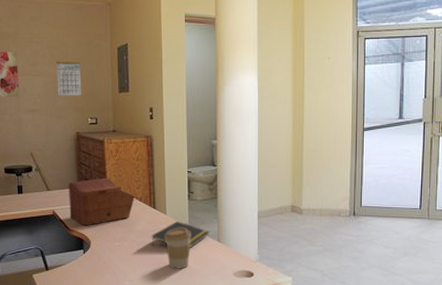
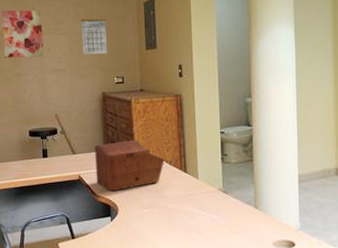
notepad: present [151,220,209,249] -> none [182,185,245,216]
coffee cup: present [164,228,191,269] -> none [197,193,226,238]

